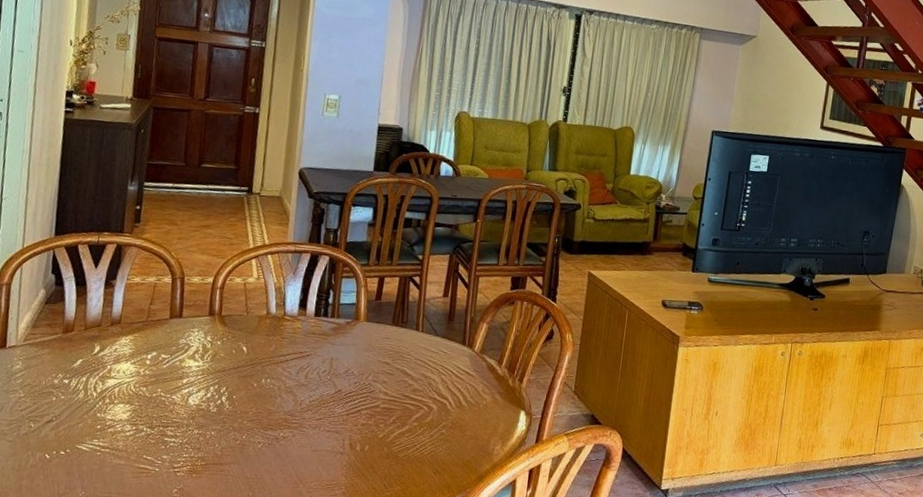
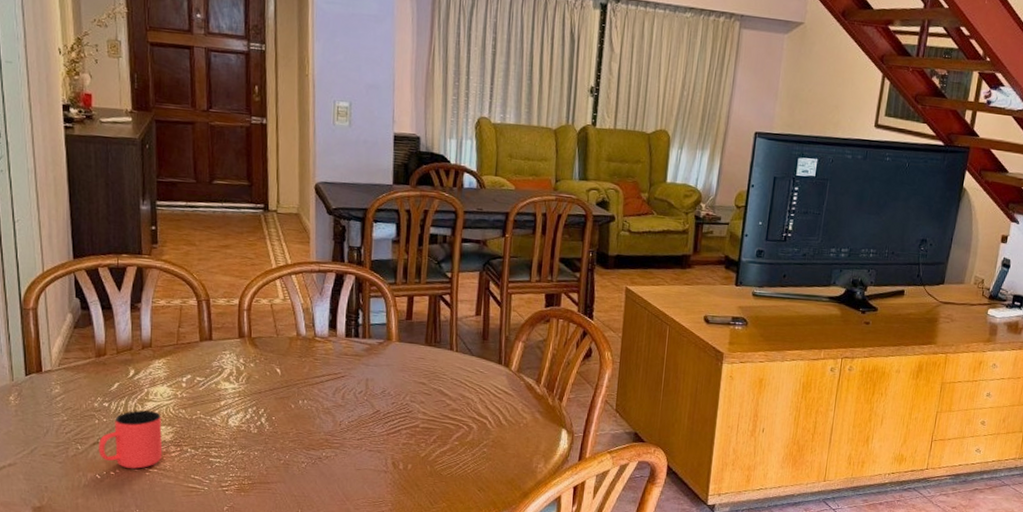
cup: none [51,387,121,448] -> present [98,410,163,469]

